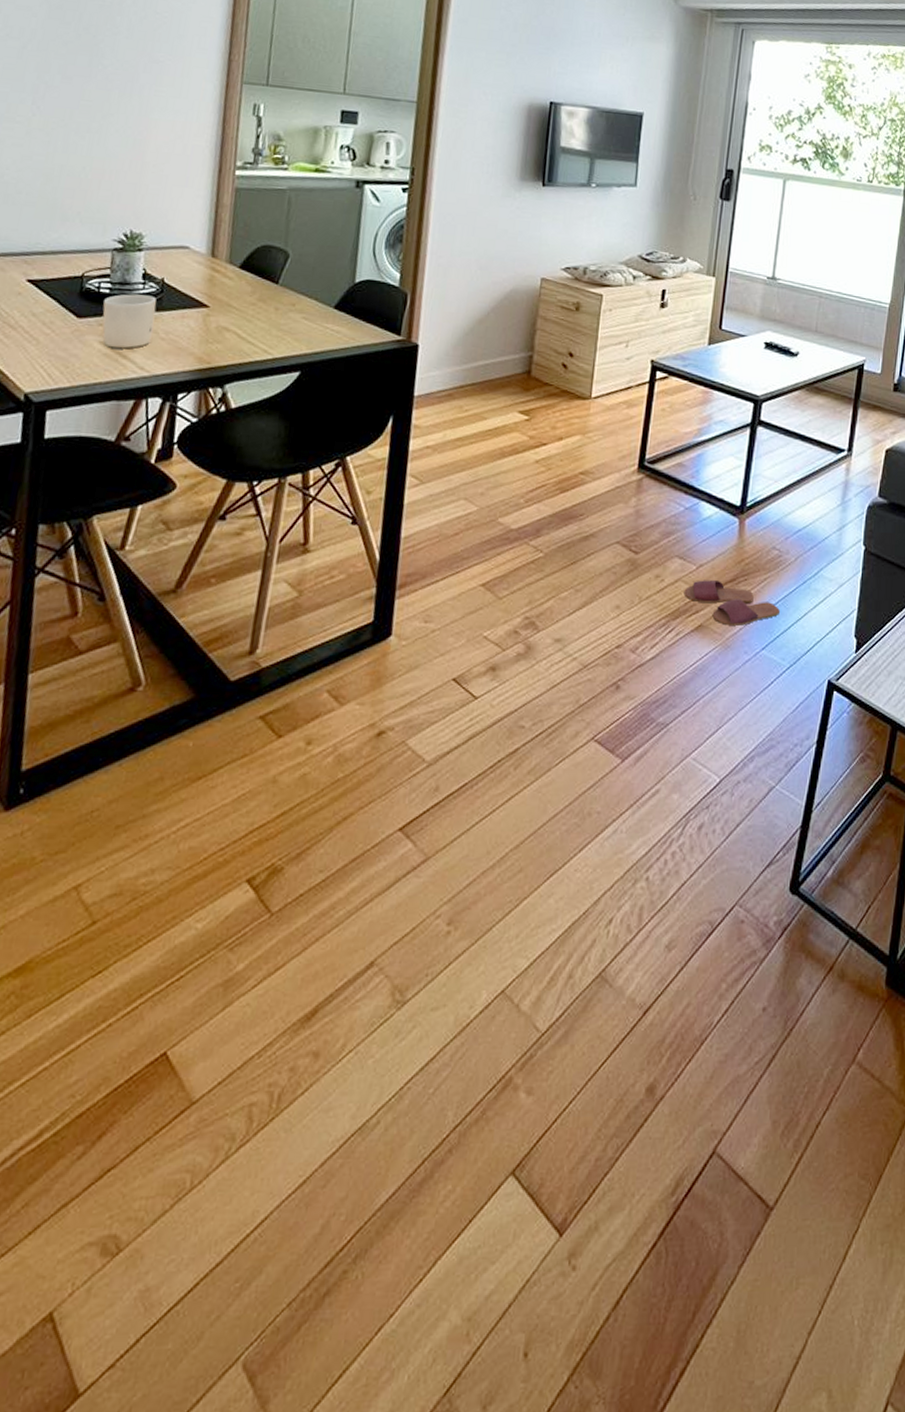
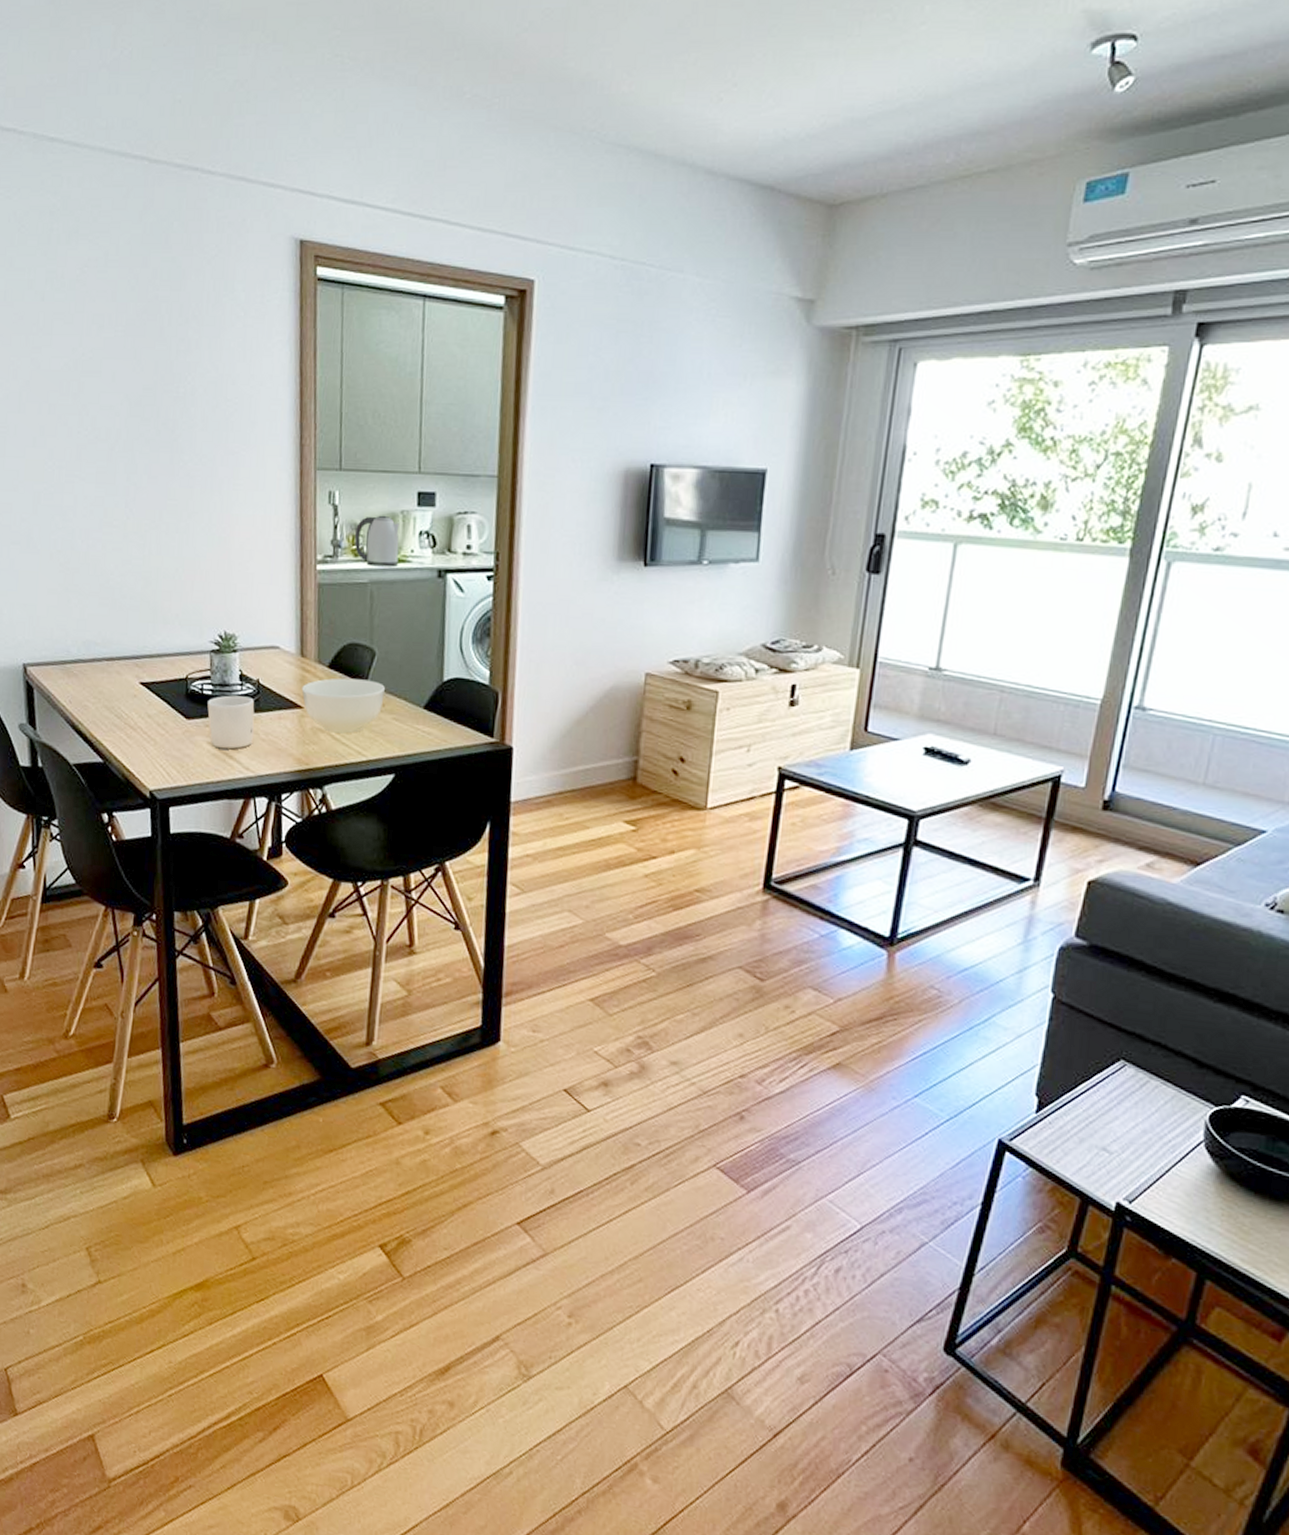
bowl: none [209,278,297,333] -> present [301,678,385,734]
kettle: none [276,128,322,177] -> present [354,515,399,568]
slippers: present [684,580,780,626] -> none [818,1015,938,1069]

